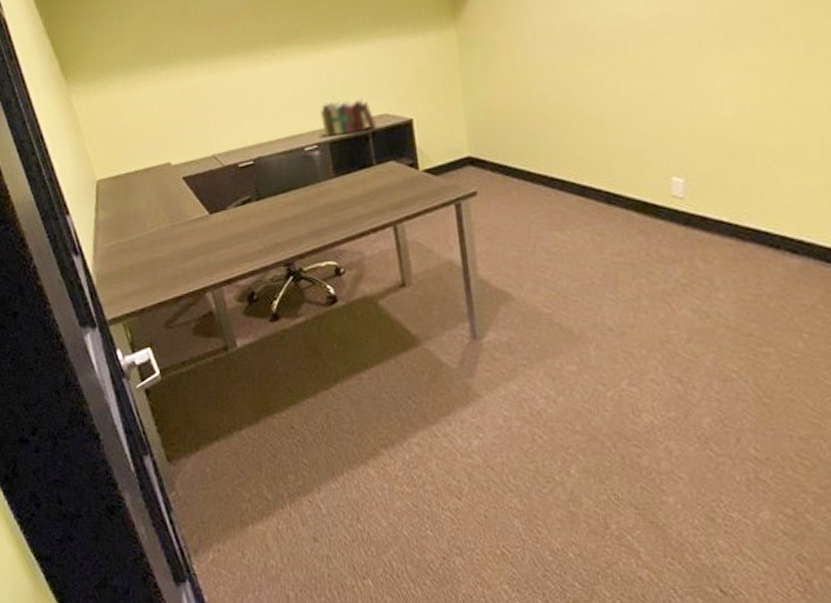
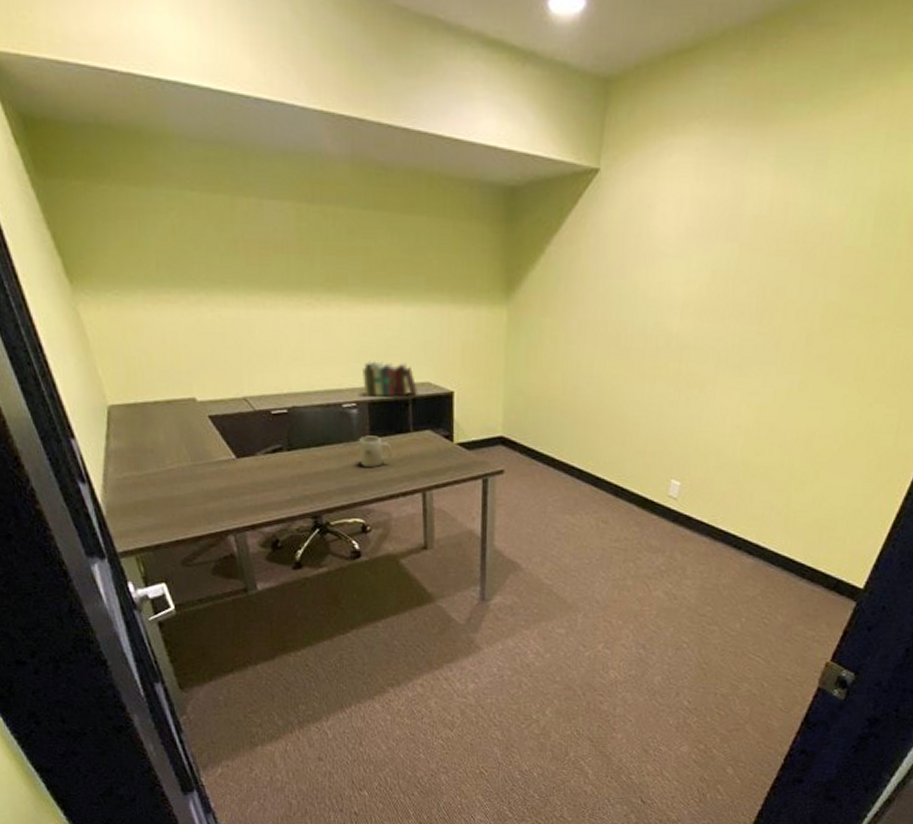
mug: none [324,174,359,208] -> present [359,435,393,468]

